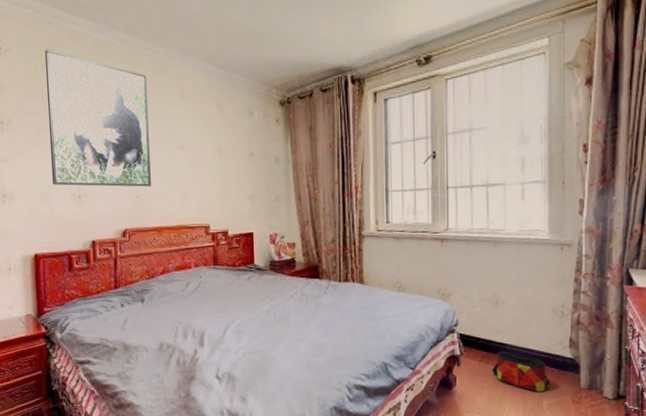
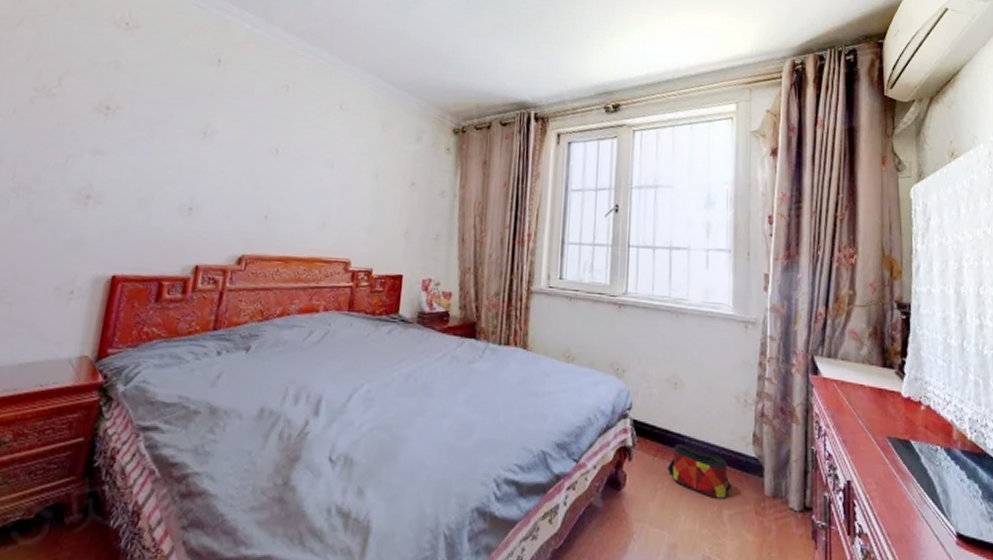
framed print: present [45,49,151,187] -> none [157,33,303,207]

